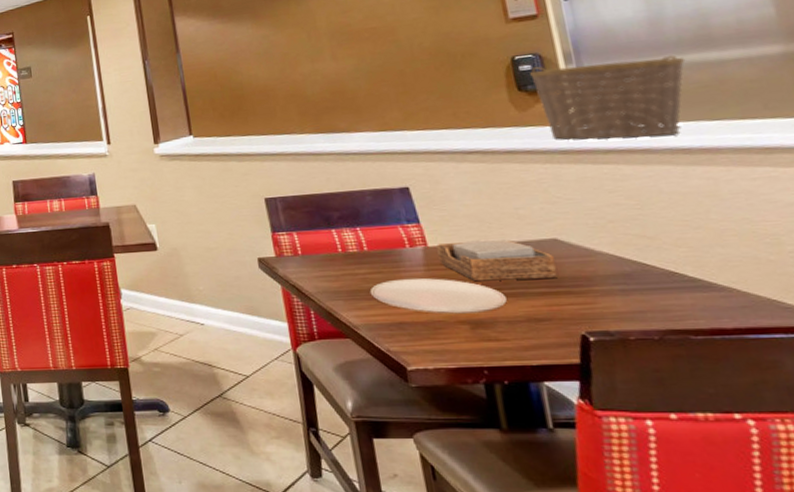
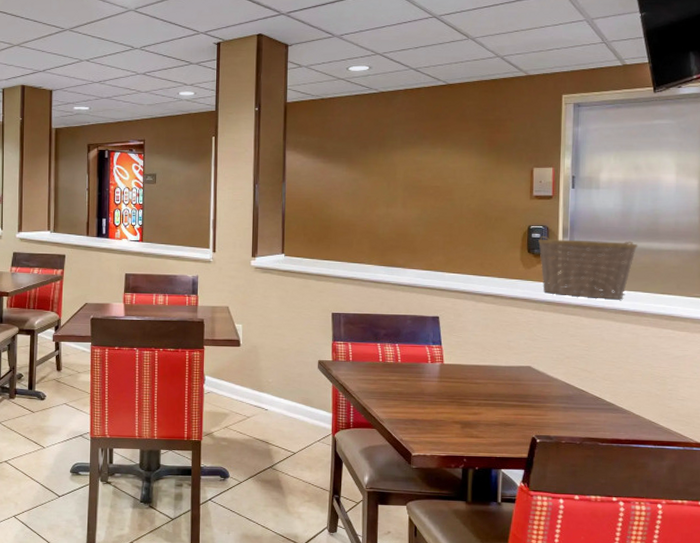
plate: present [369,278,507,314] -> none [396,386,489,416]
napkin holder: present [436,239,558,282] -> none [448,362,527,396]

